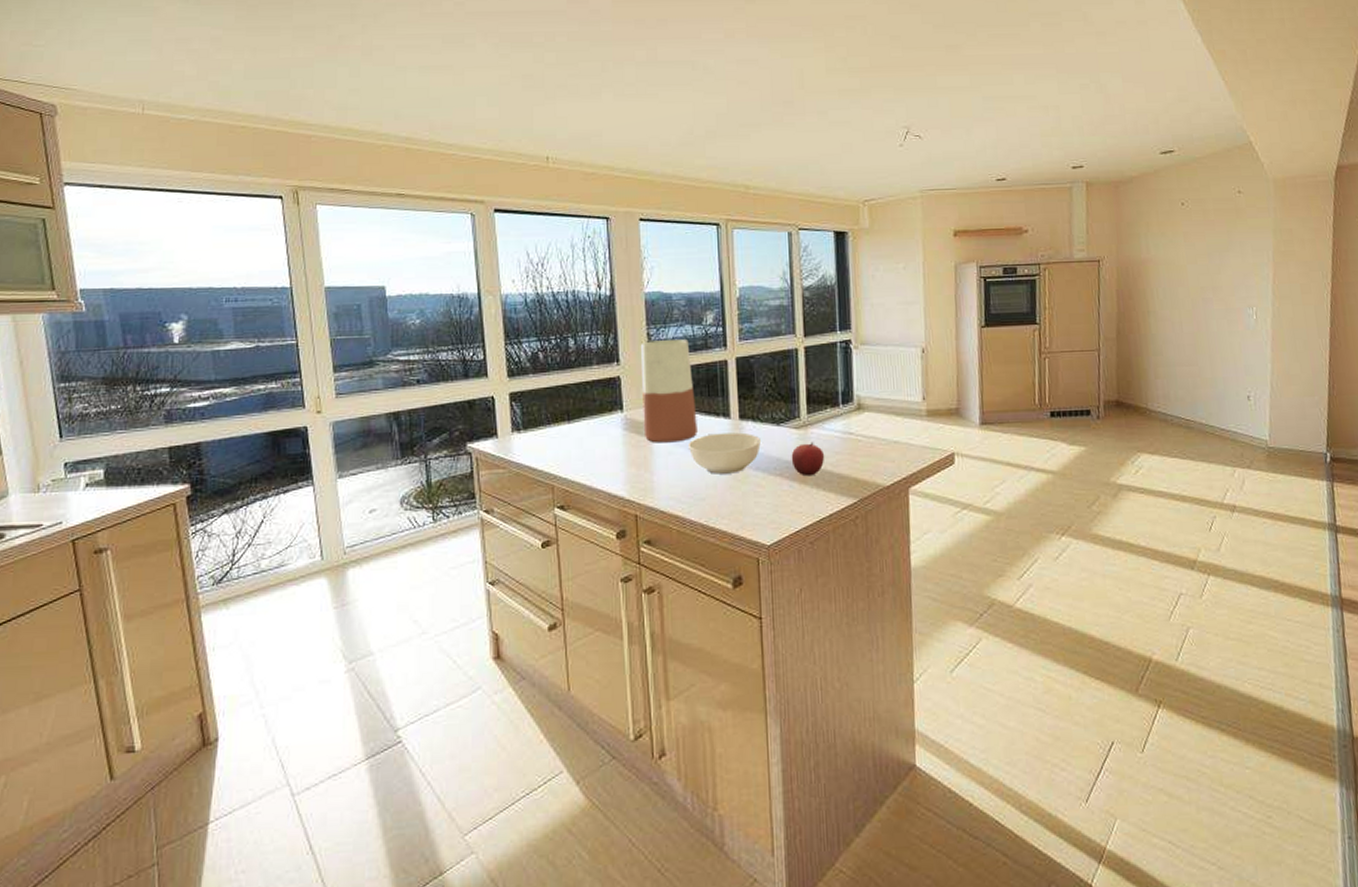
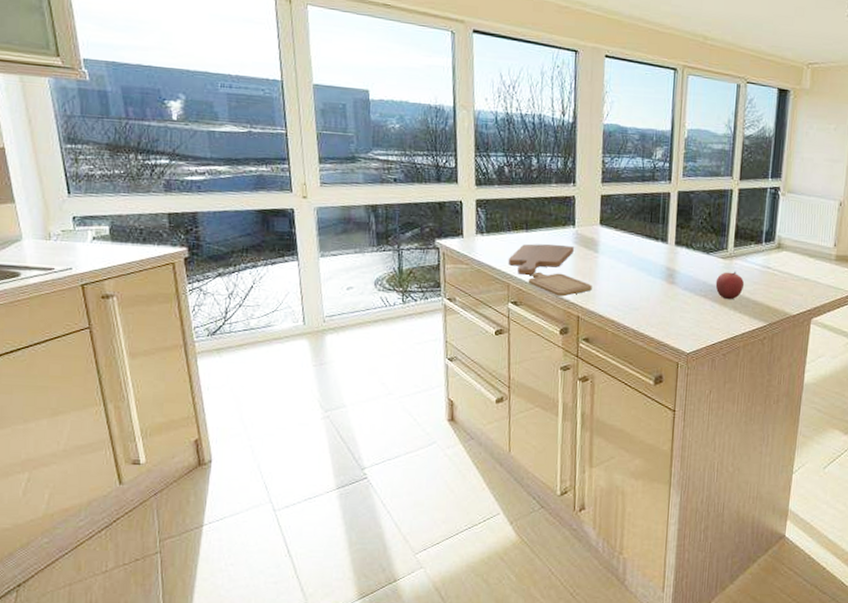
cutting board: none [550,433,624,474] -> present [508,243,574,276]
chopping board: none [574,466,649,494] -> present [528,271,592,297]
vase: present [640,340,697,443] -> none [591,168,639,259]
bowl: present [689,432,761,474] -> none [629,255,691,291]

